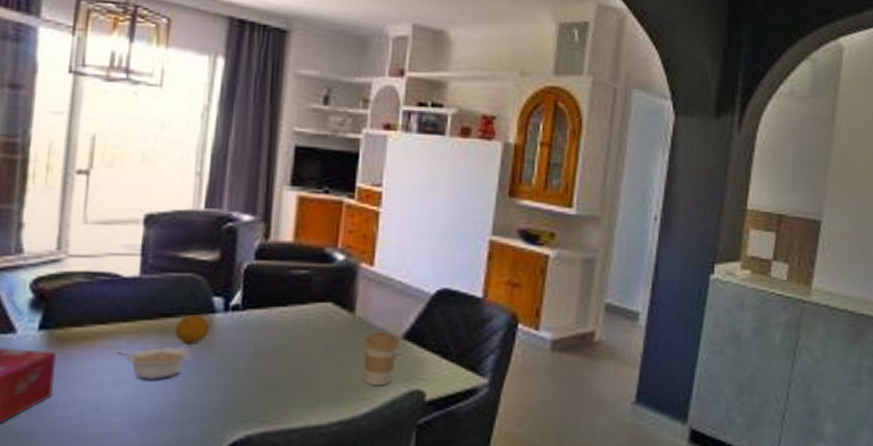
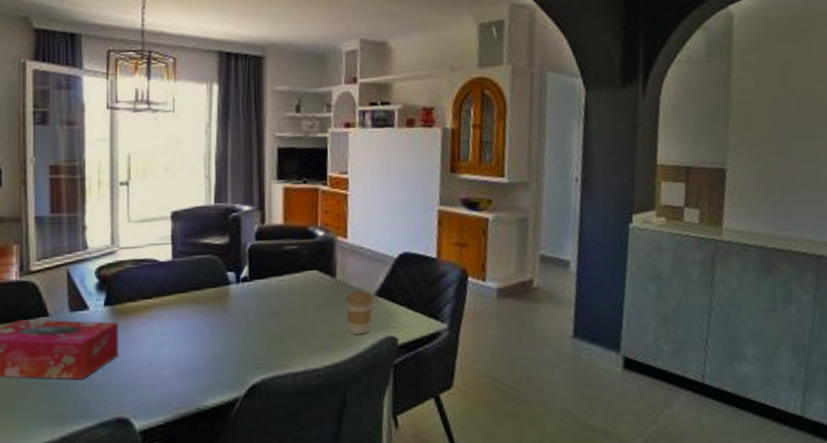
legume: present [115,346,191,381] -> none [160,312,215,340]
fruit: present [175,315,210,344] -> none [202,287,227,310]

